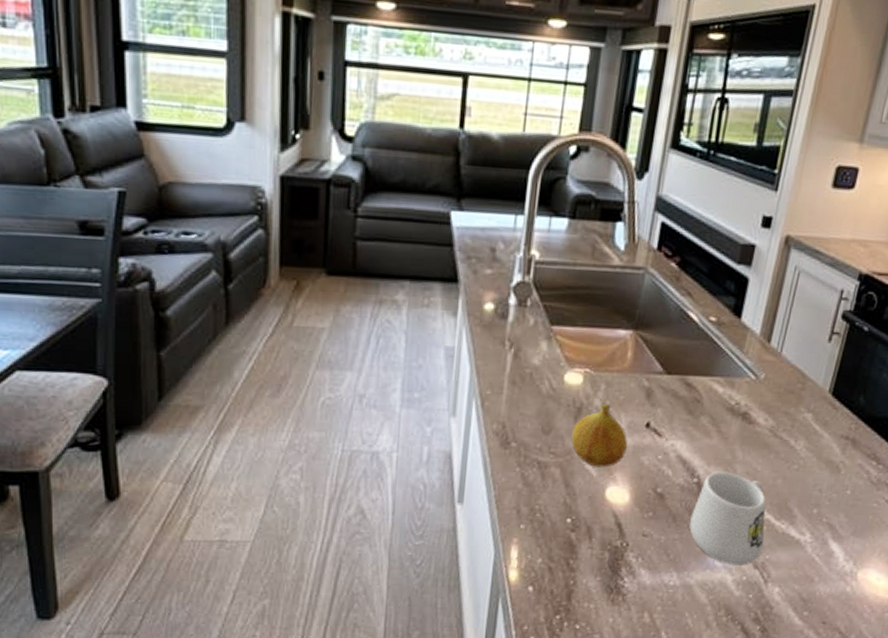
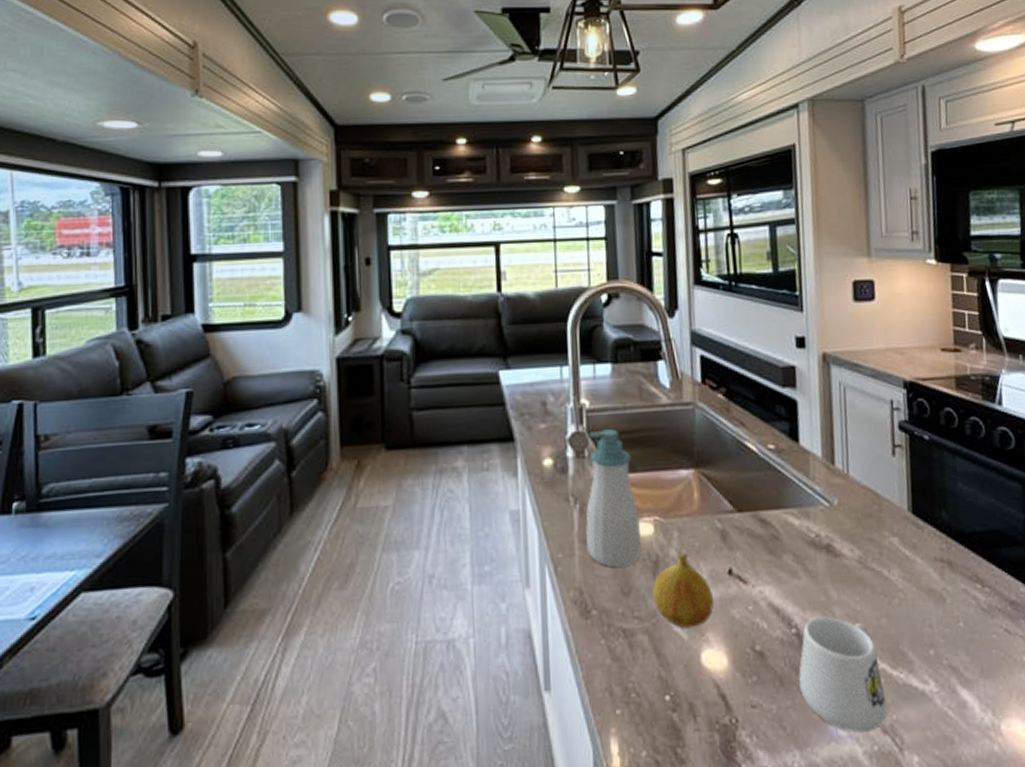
soap bottle: none [516,282,572,409] -> present [586,429,642,568]

